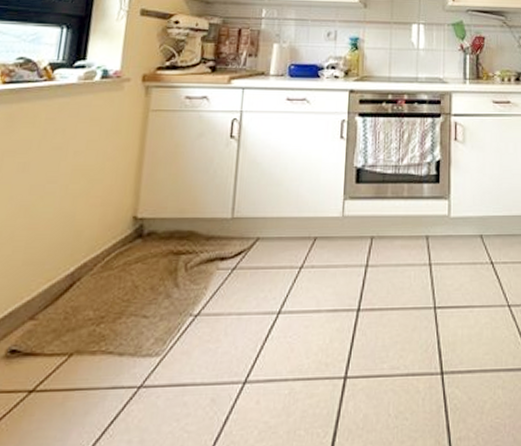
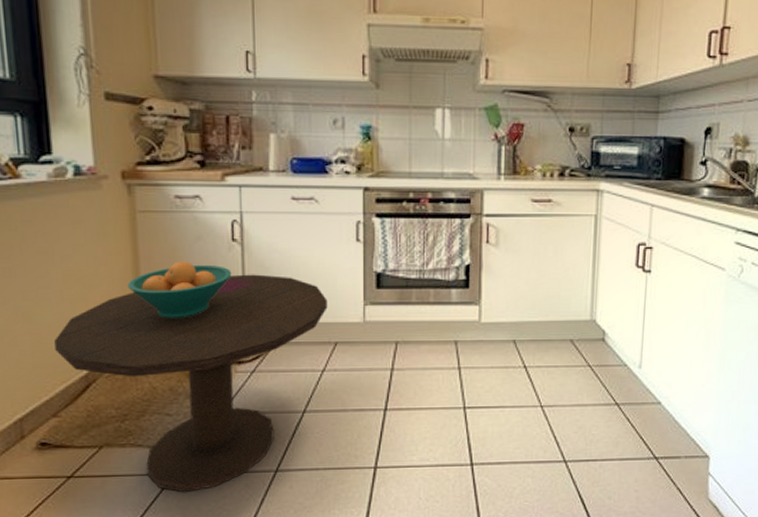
side table: none [48,169,311,409] -> present [54,274,328,492]
fruit bowl: none [129,157,226,214] -> present [127,261,232,319]

